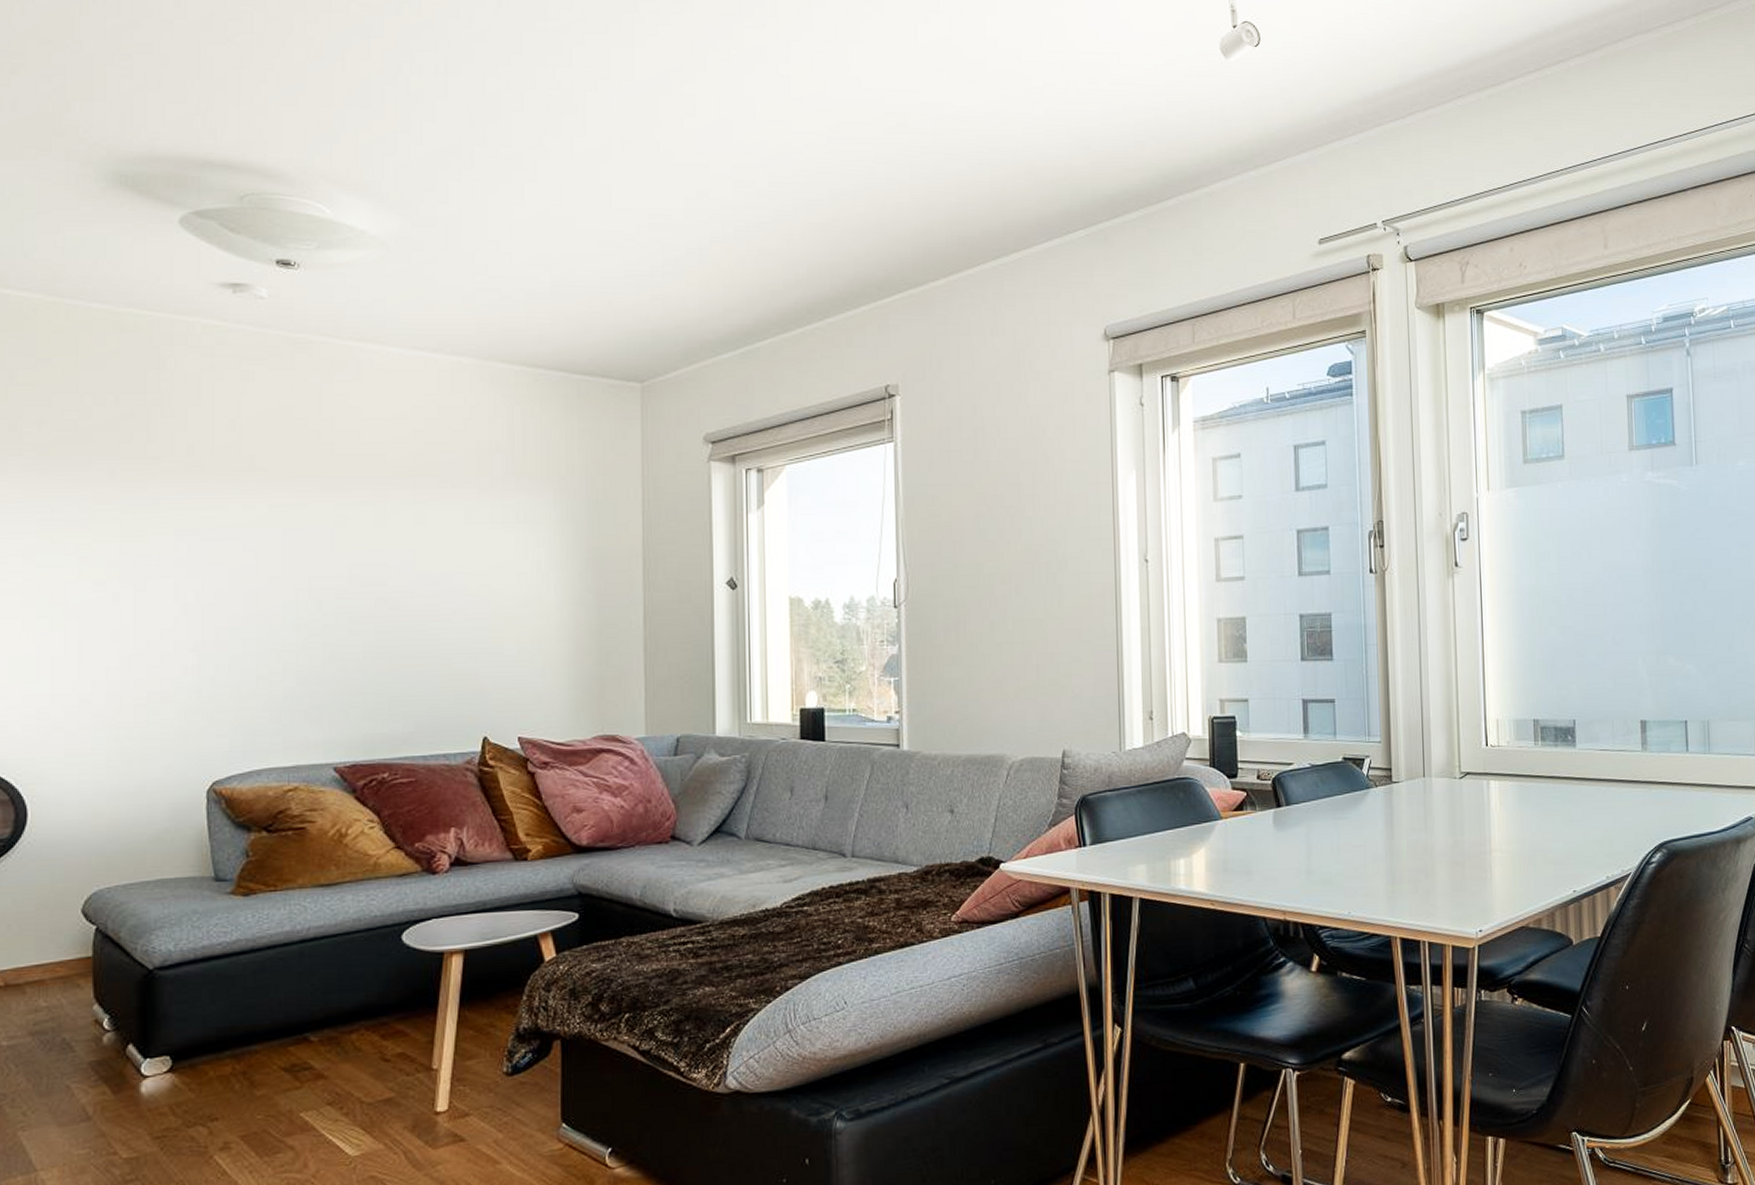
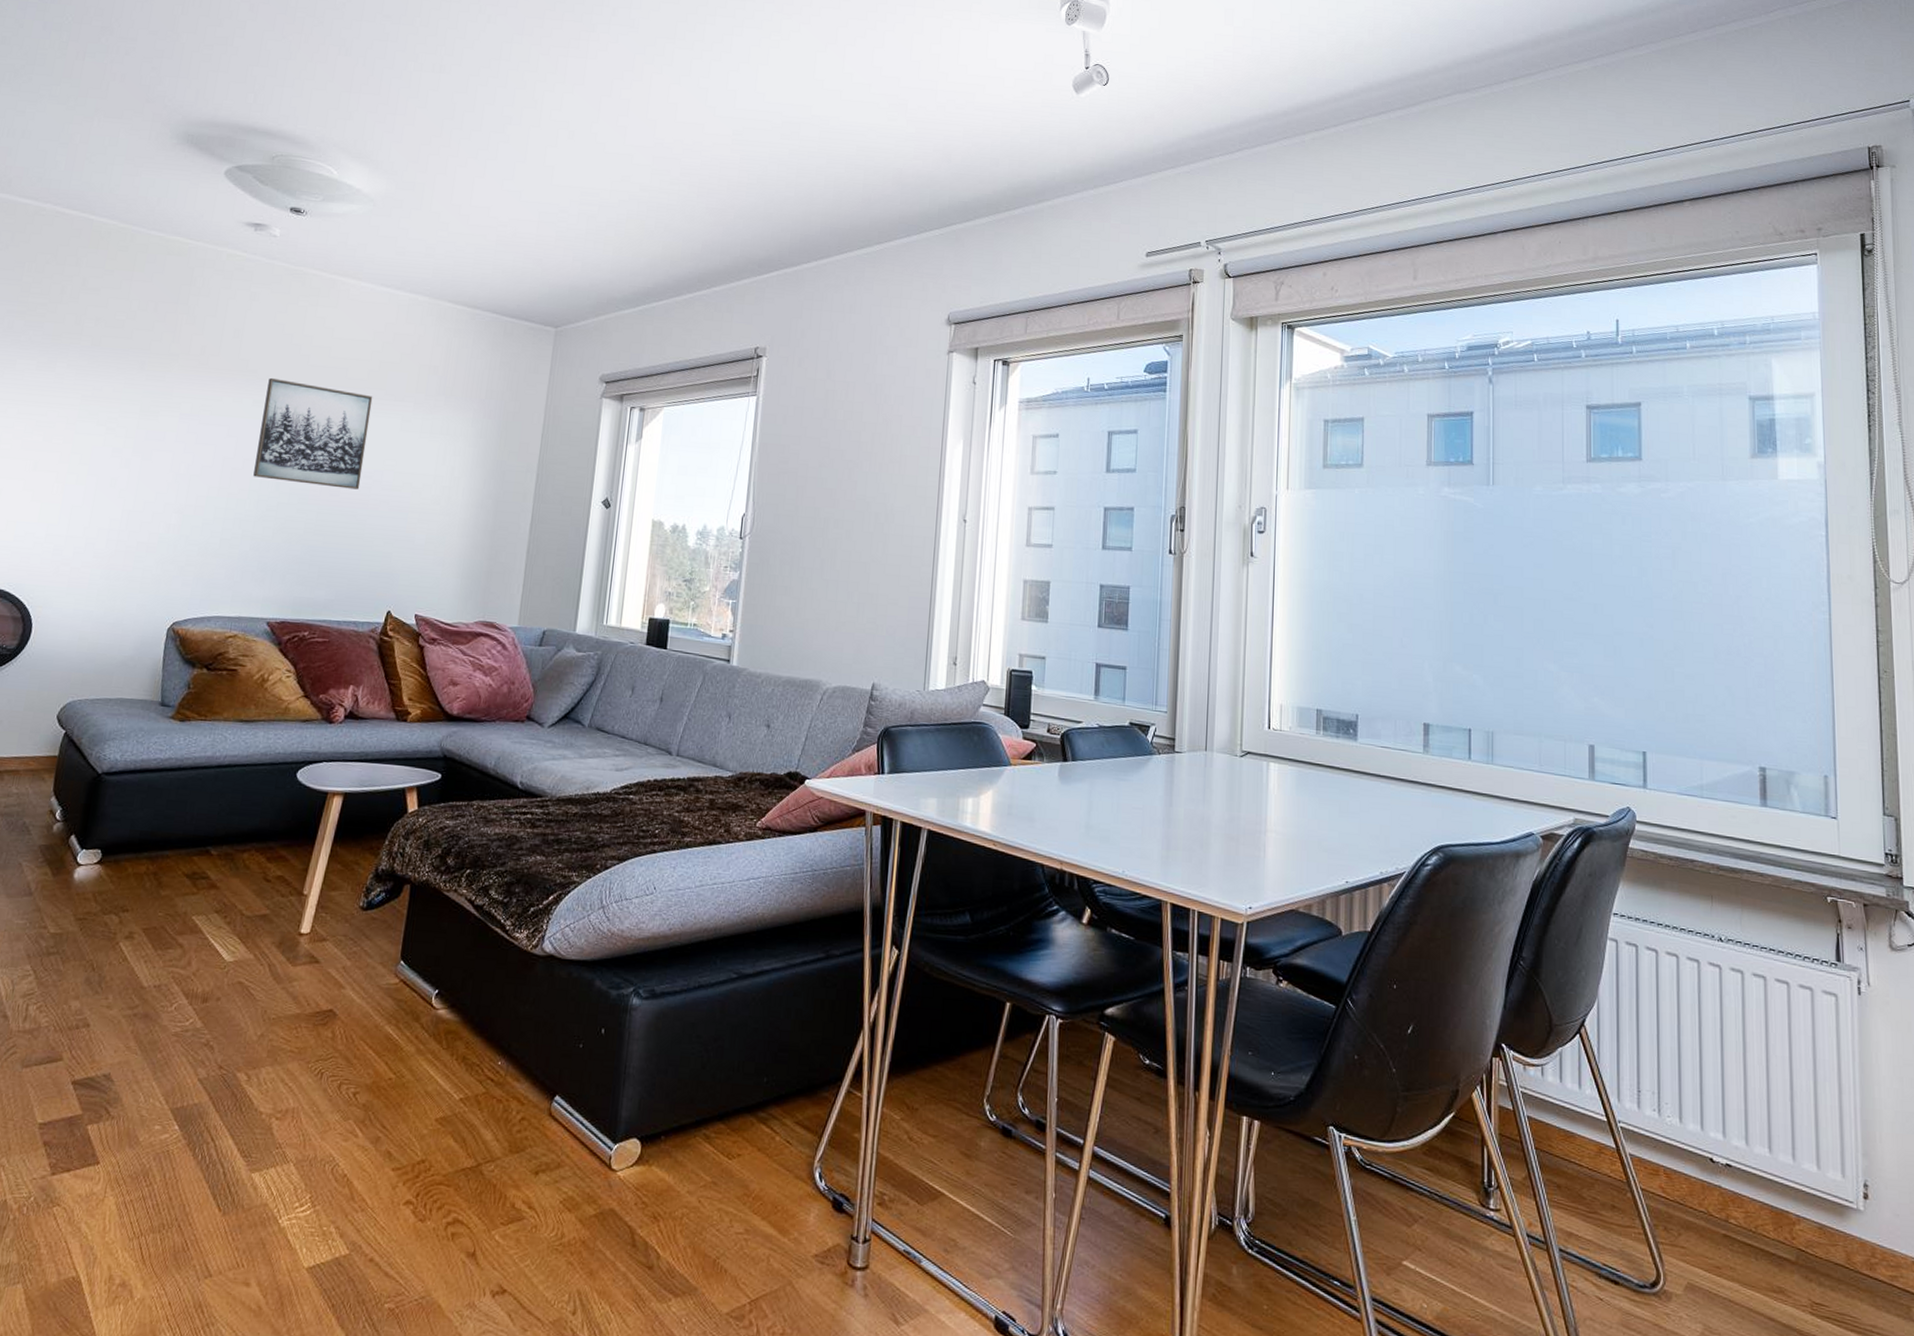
wall art: none [285,474,425,600] -> present [253,377,373,490]

